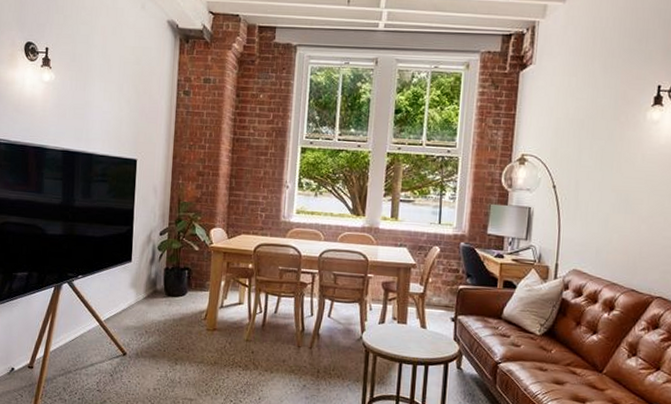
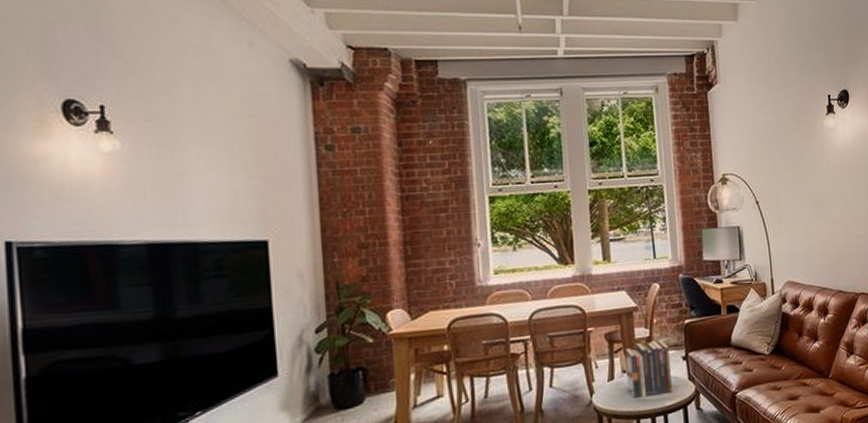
books: none [395,295,440,348] -> present [624,339,673,399]

